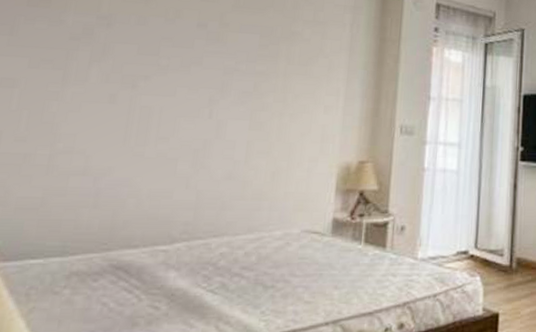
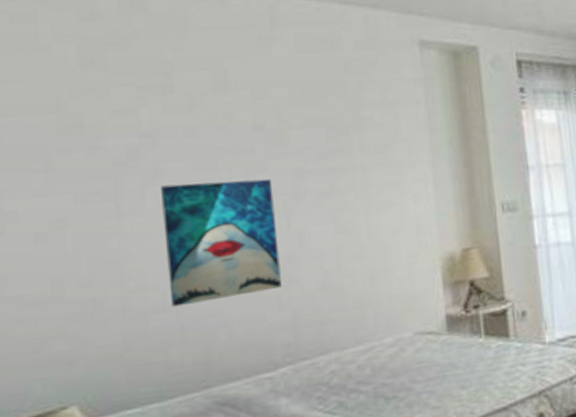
wall art: none [92,63,204,173] -> present [161,178,282,308]

